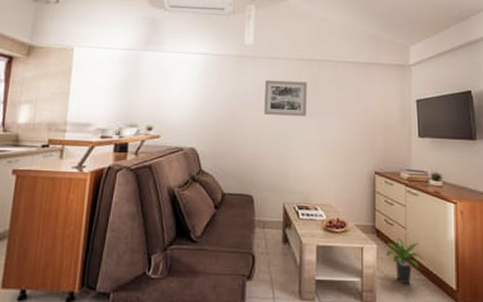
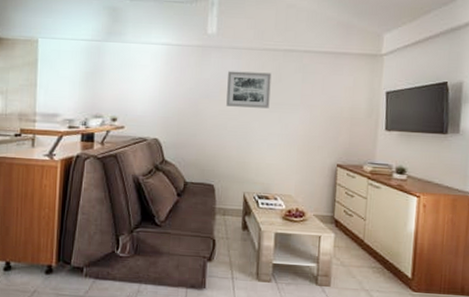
potted plant: present [385,237,425,284] -> none [343,228,382,271]

